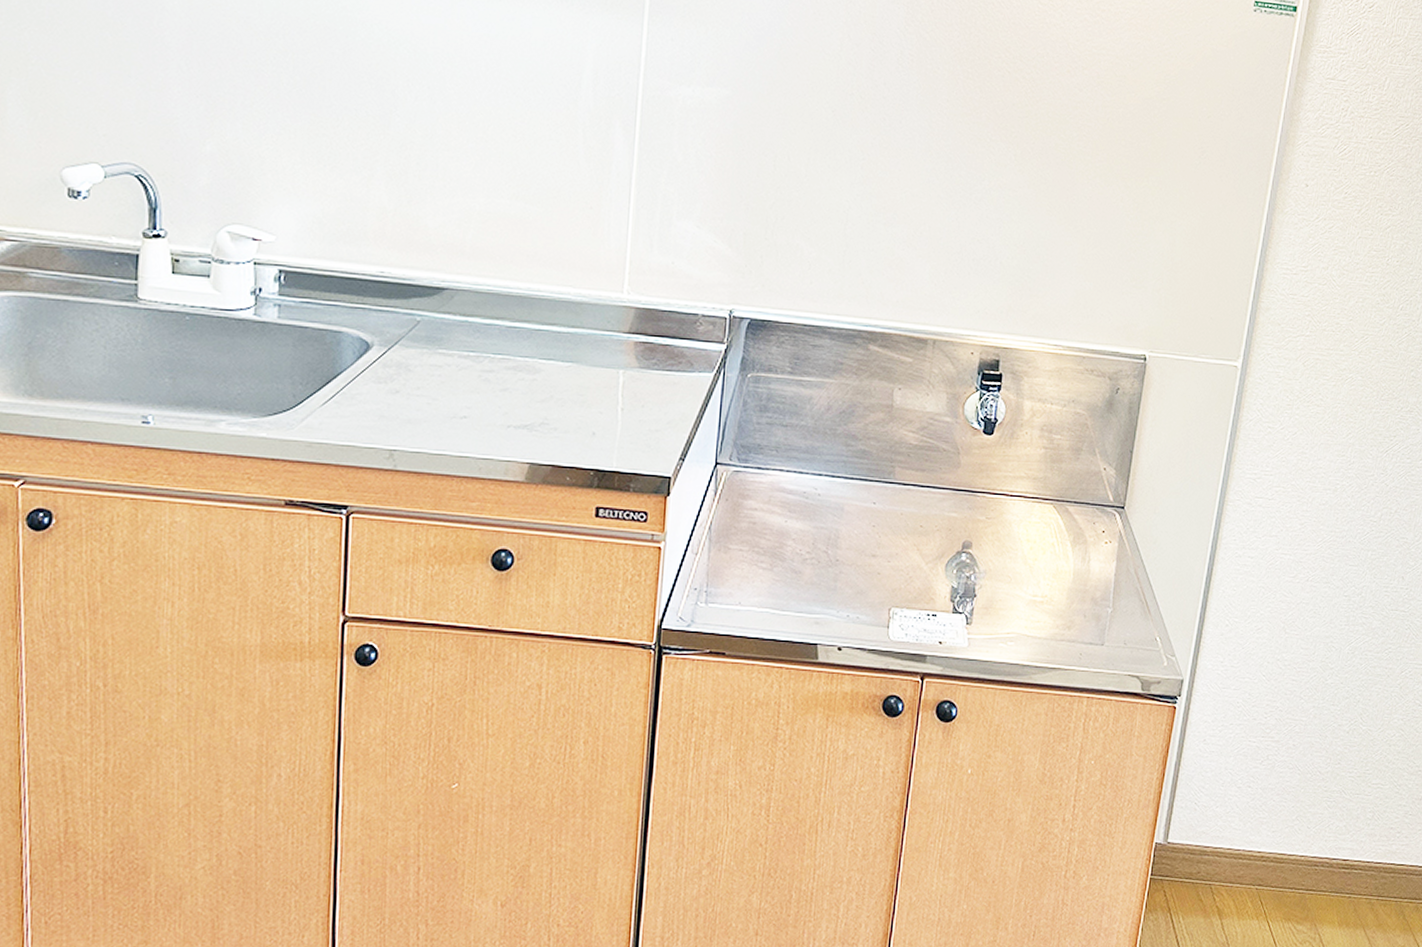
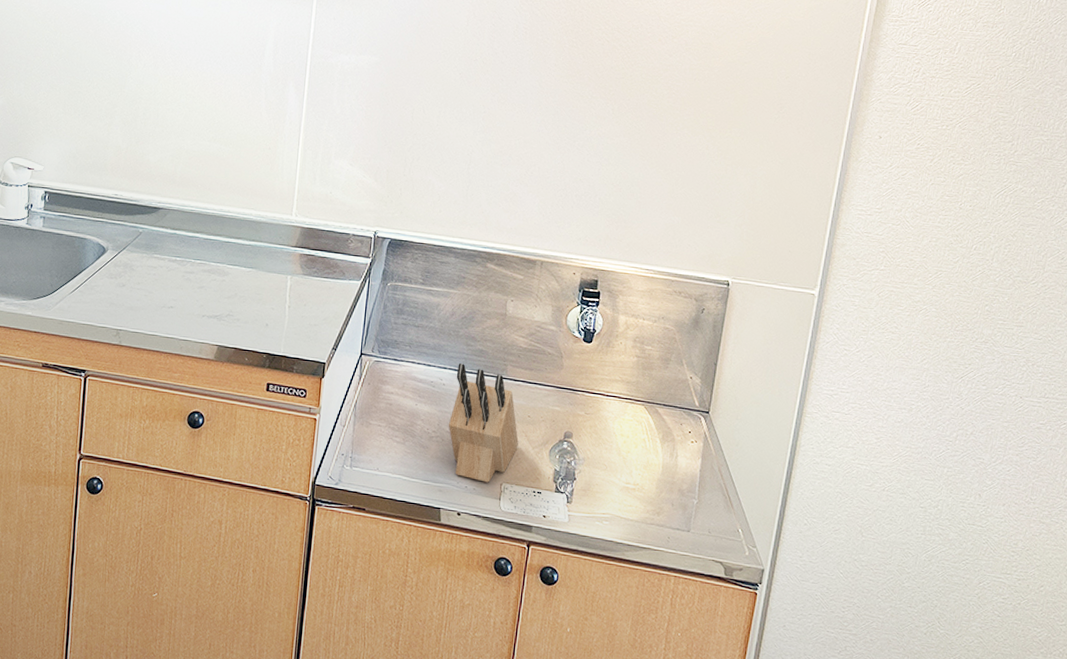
knife block: none [826,468,909,609] -> present [449,363,519,483]

